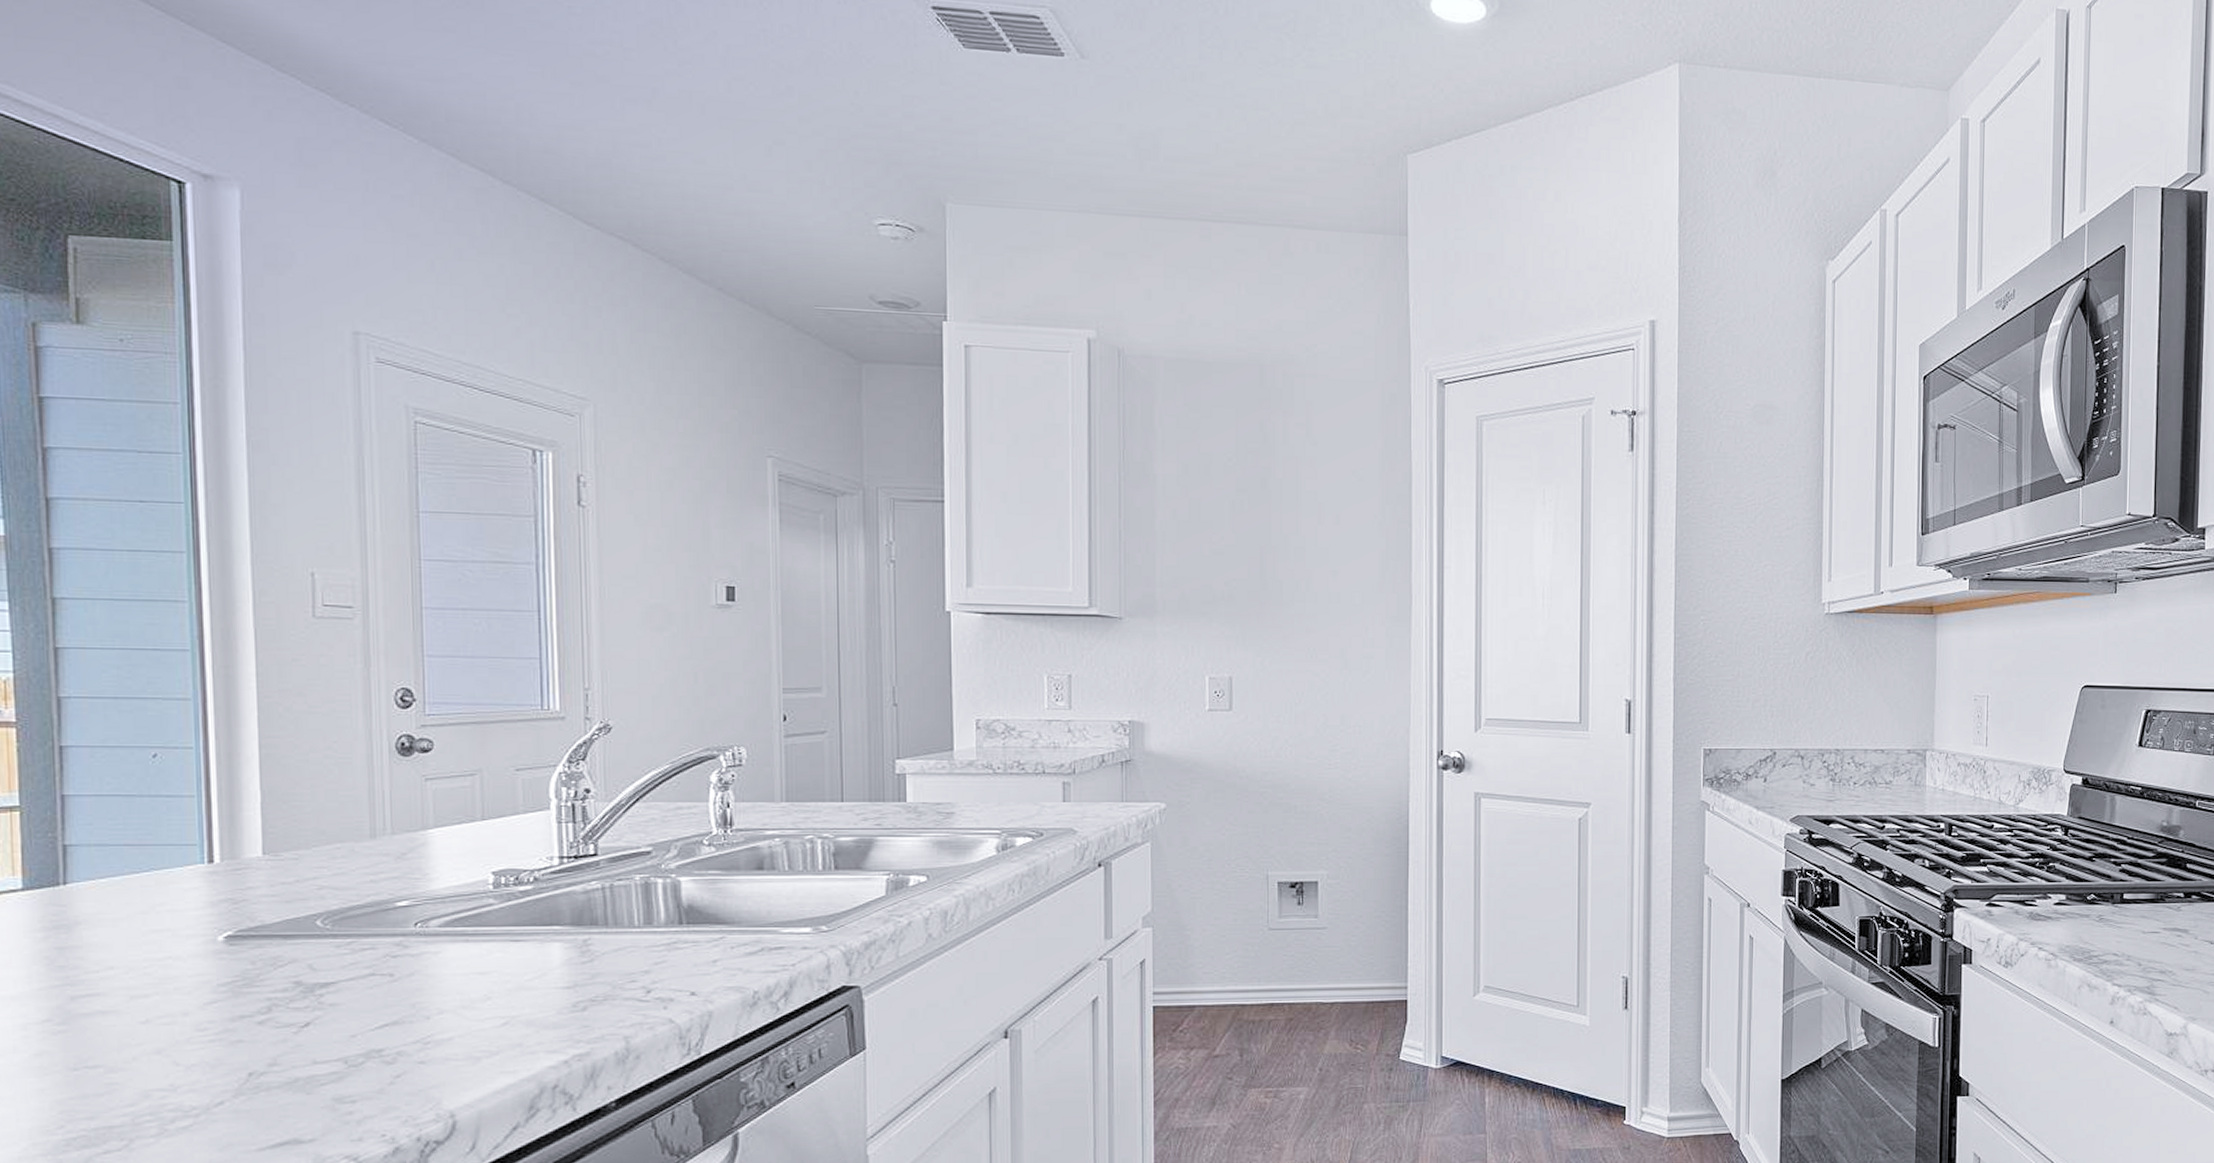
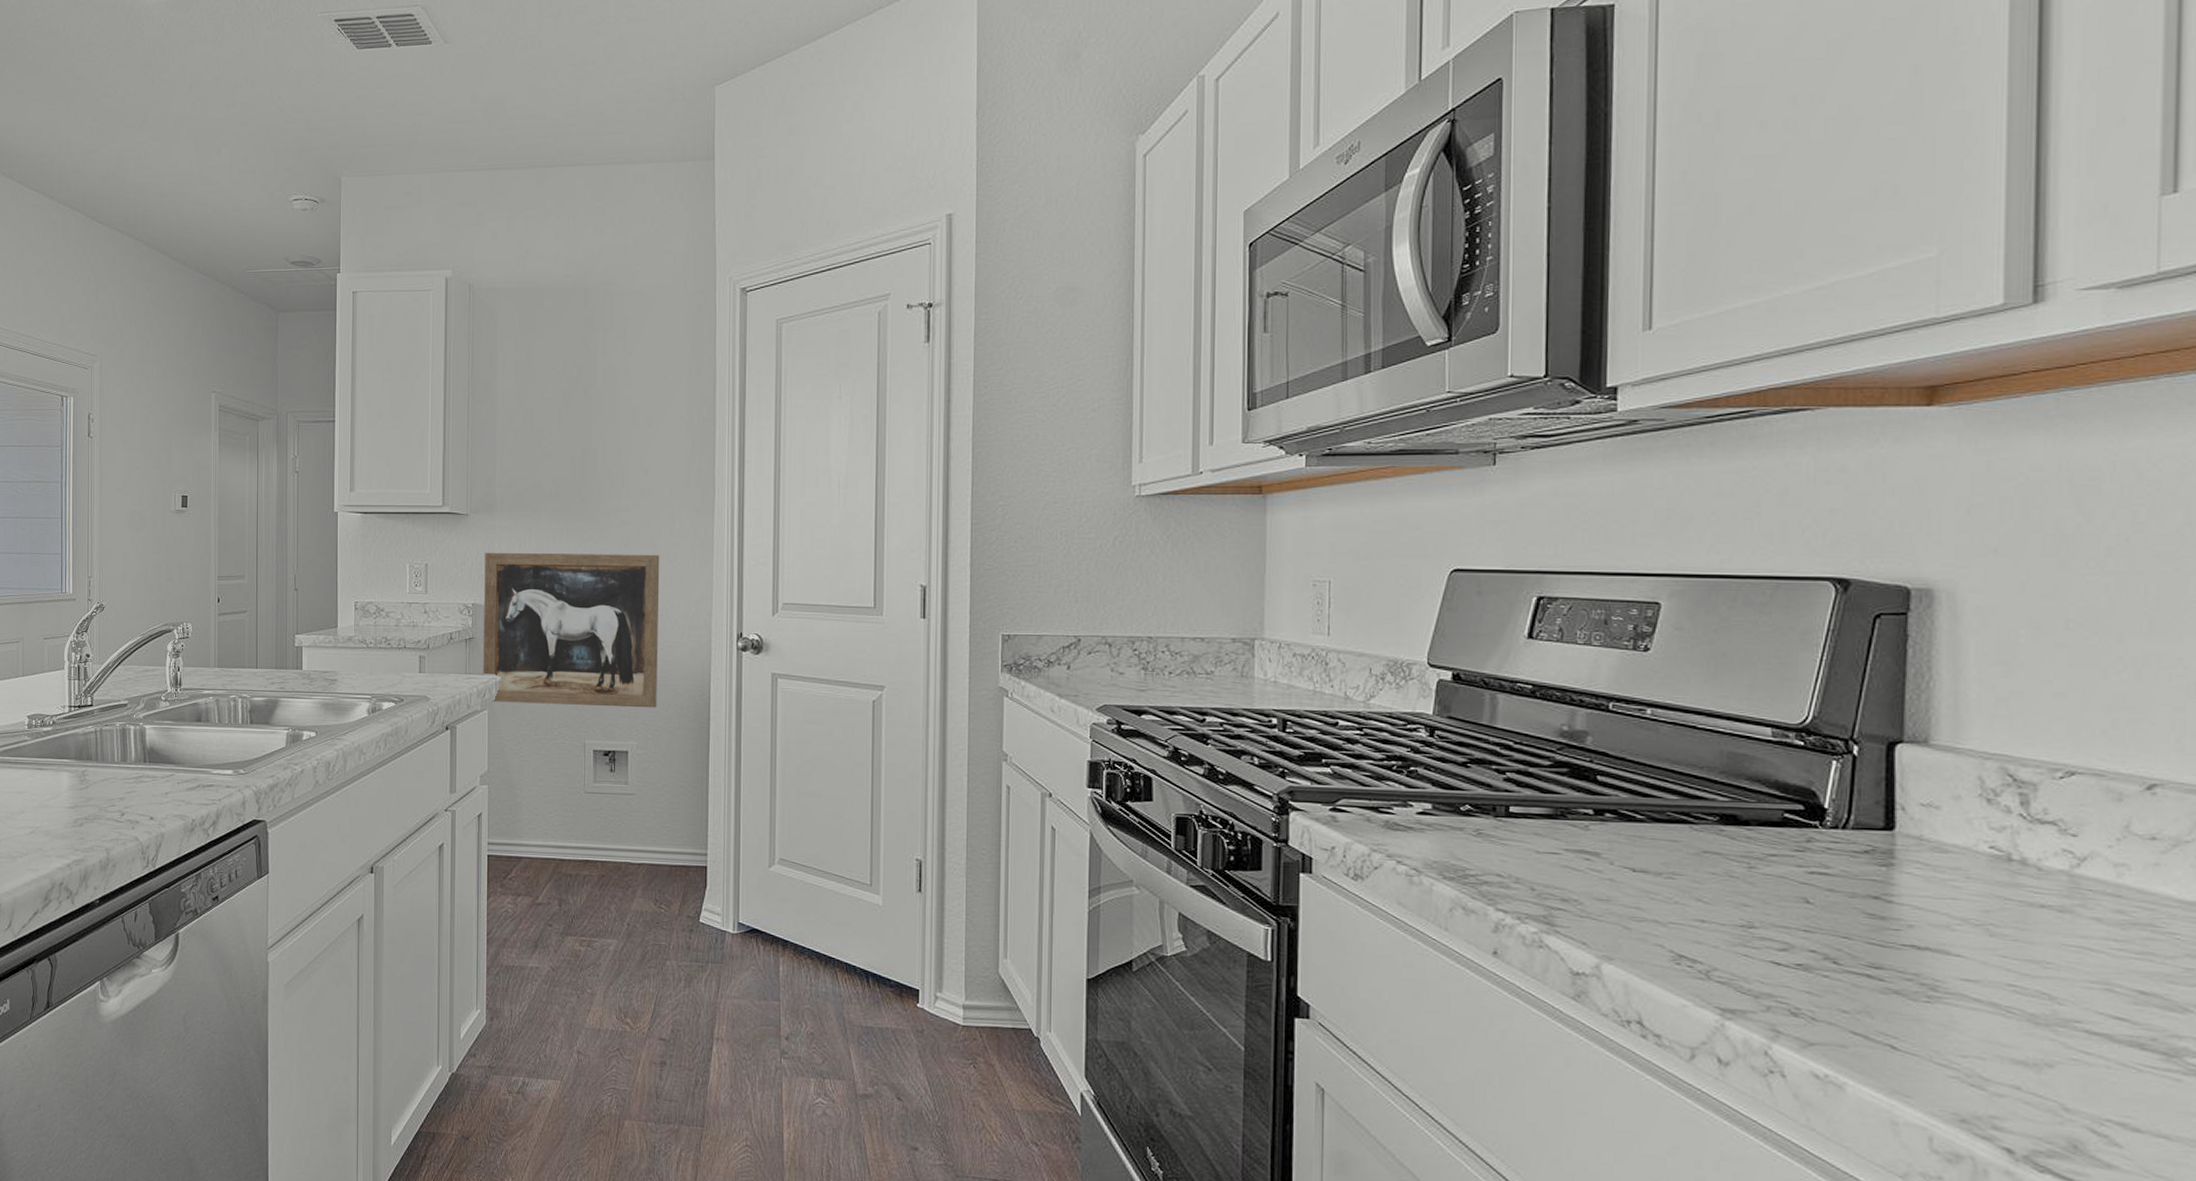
wall art: none [1143,661,1351,834] -> present [482,552,660,708]

